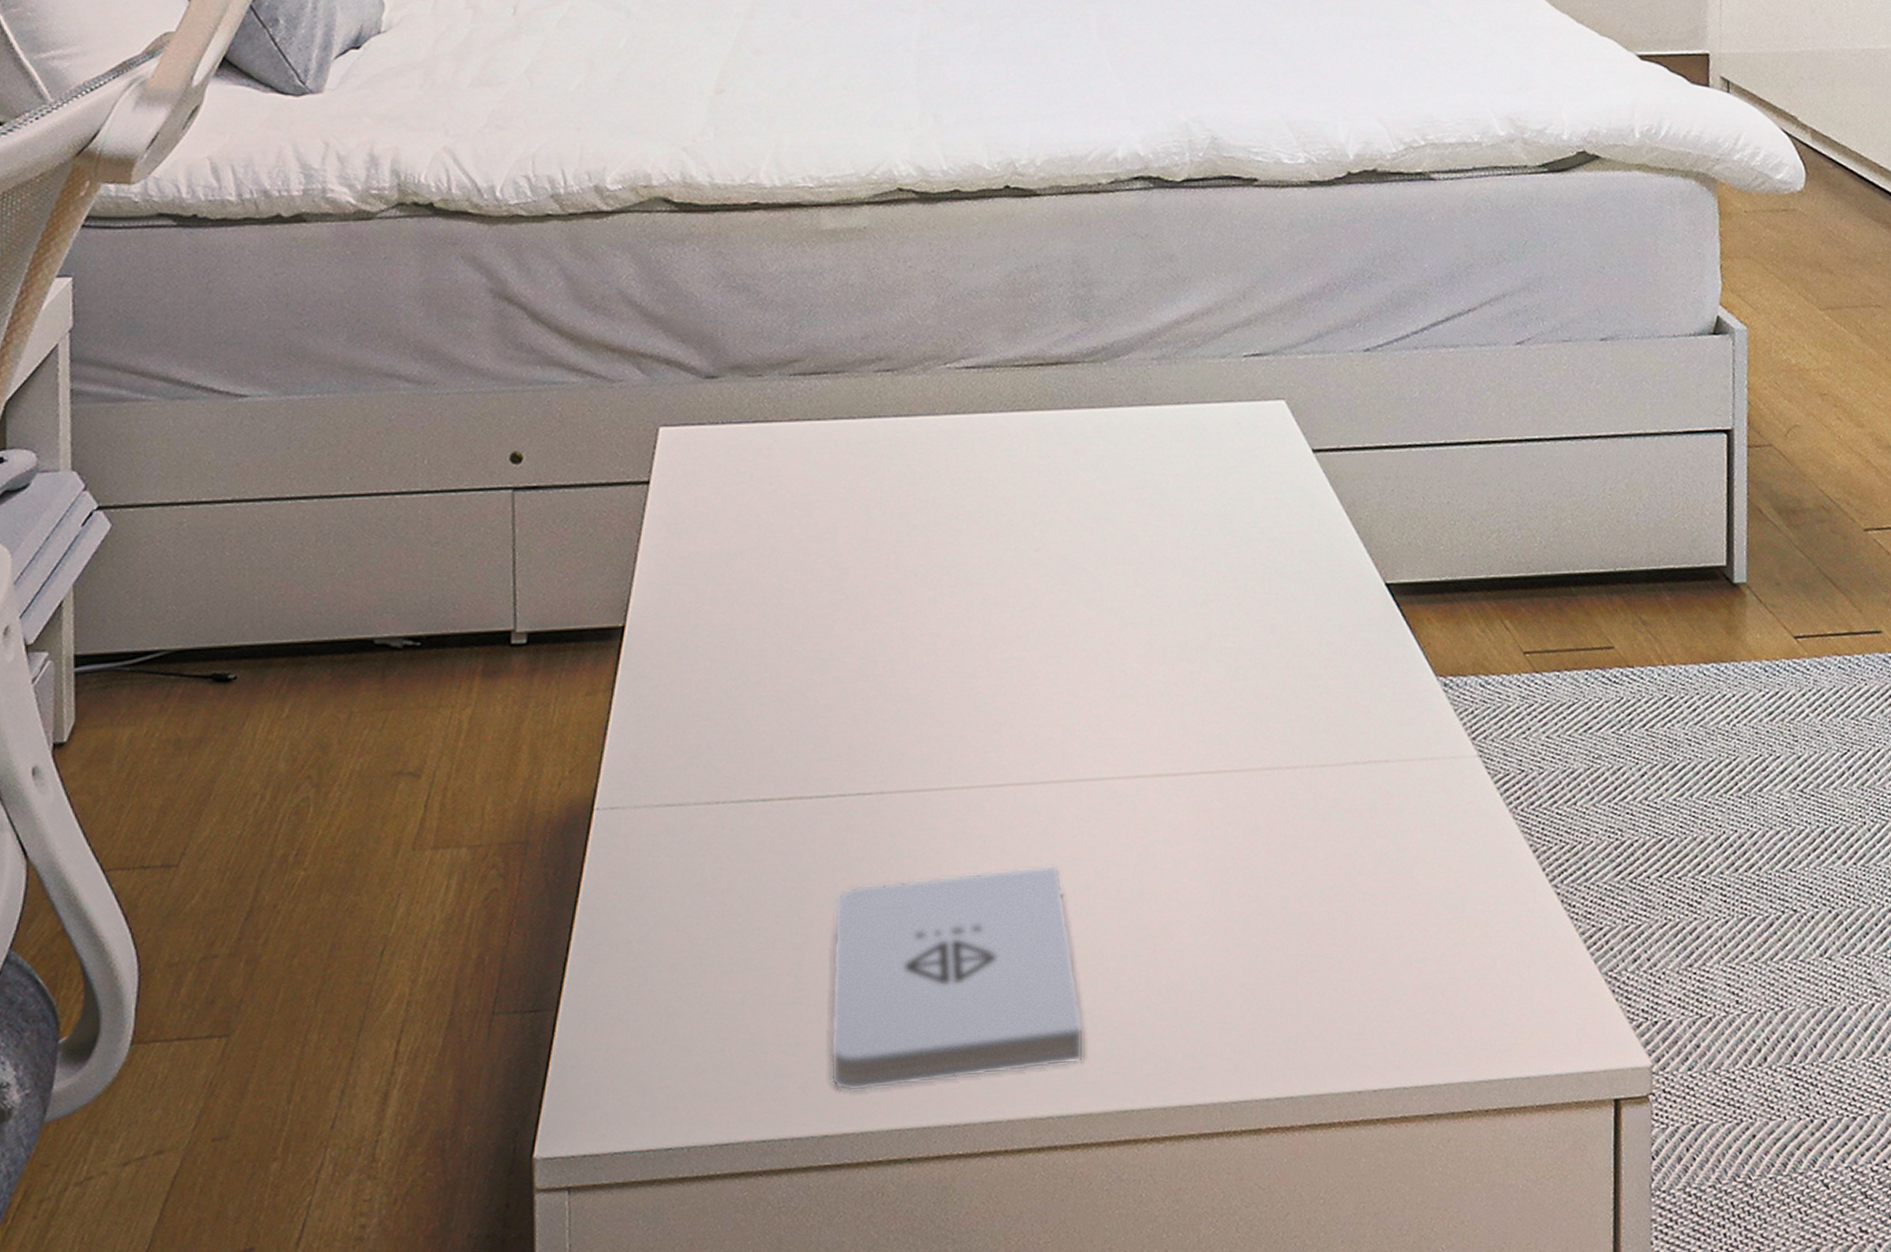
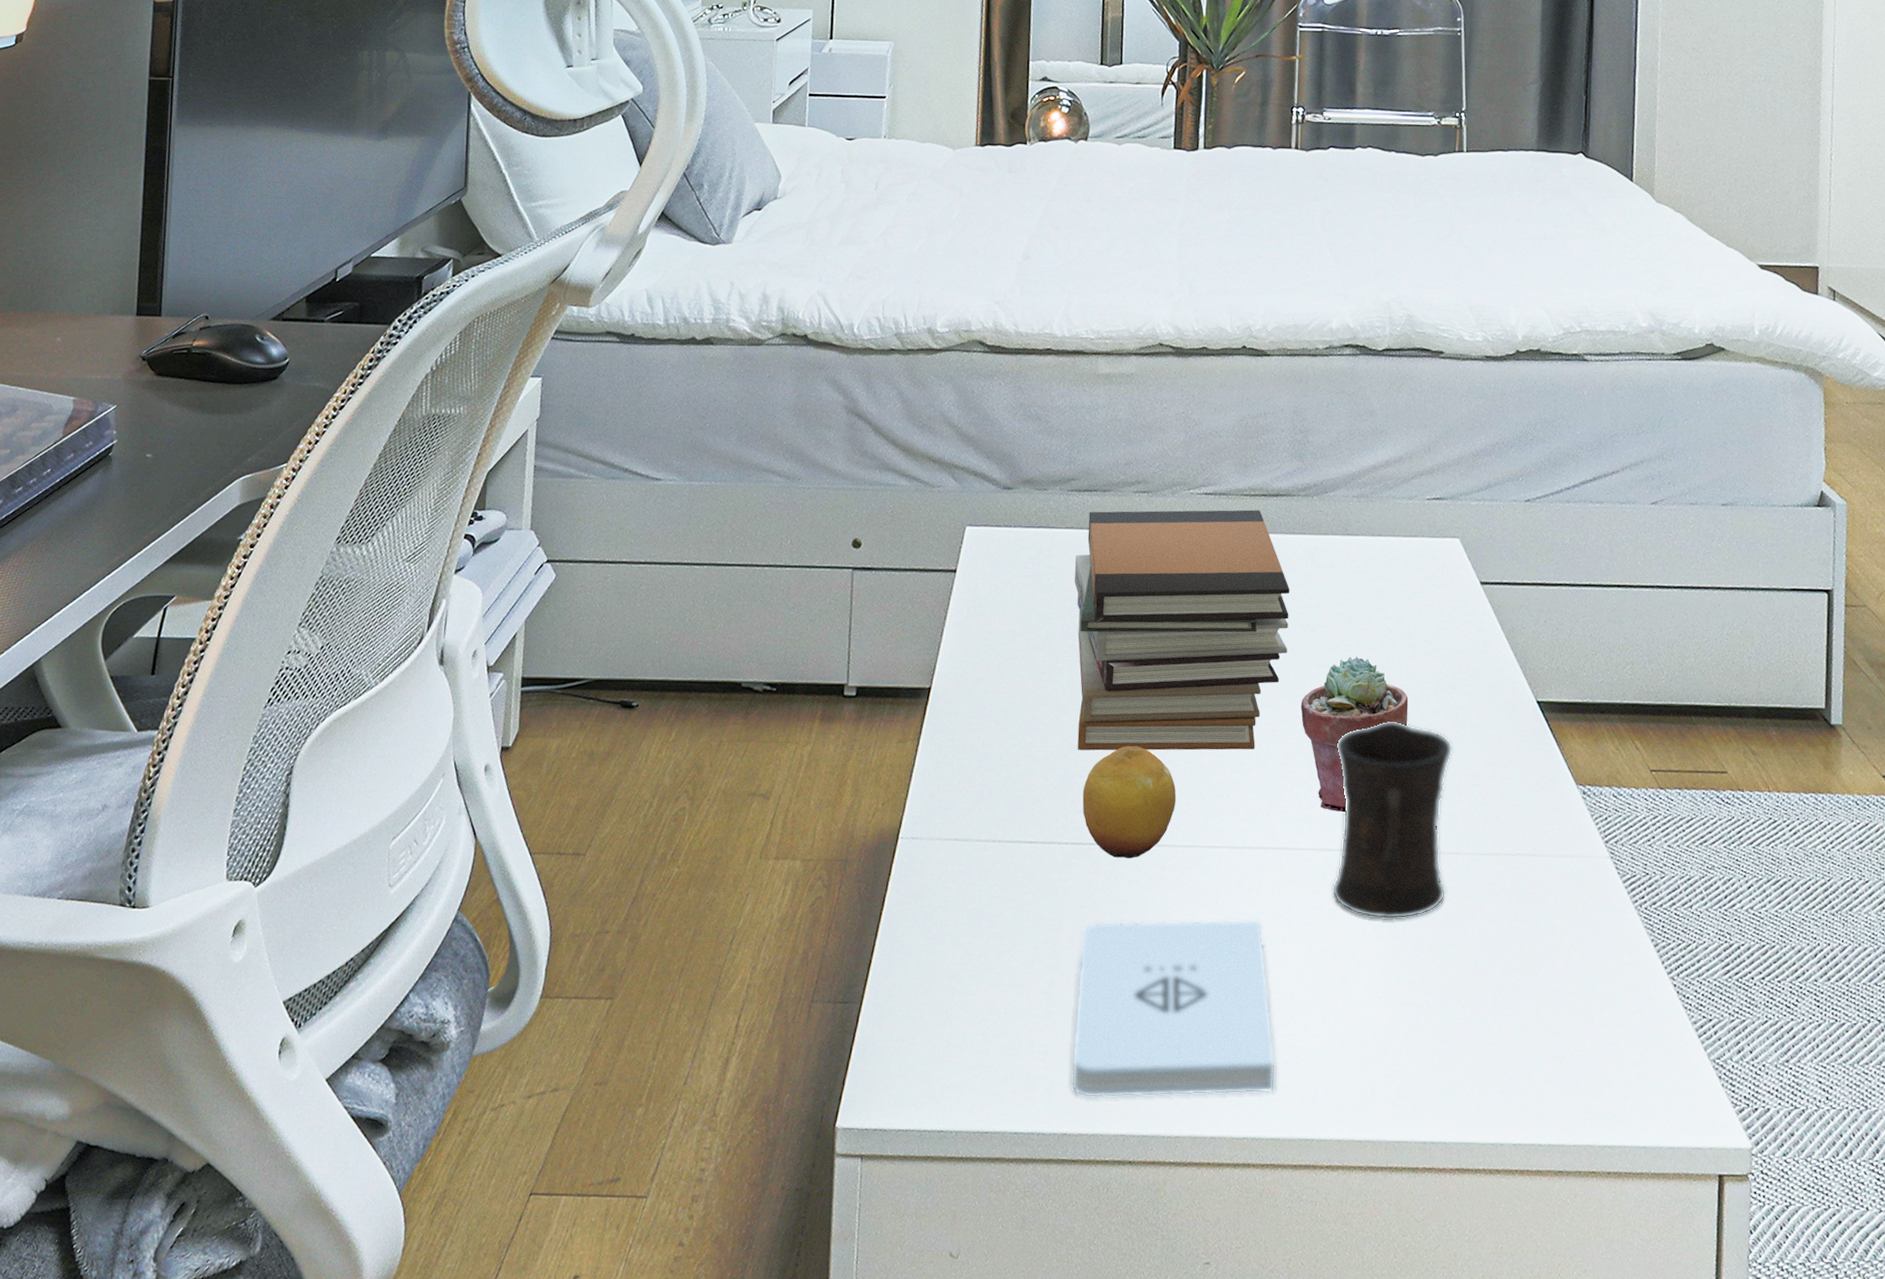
book stack: none [803,383,1078,686] -> present [1074,509,1290,751]
fruit: none [827,674,947,809] -> present [1082,745,1177,858]
potted succulent: none [1097,548,1230,732] -> present [1300,656,1409,812]
mug: none [1144,620,1286,851] -> present [1331,721,1453,920]

